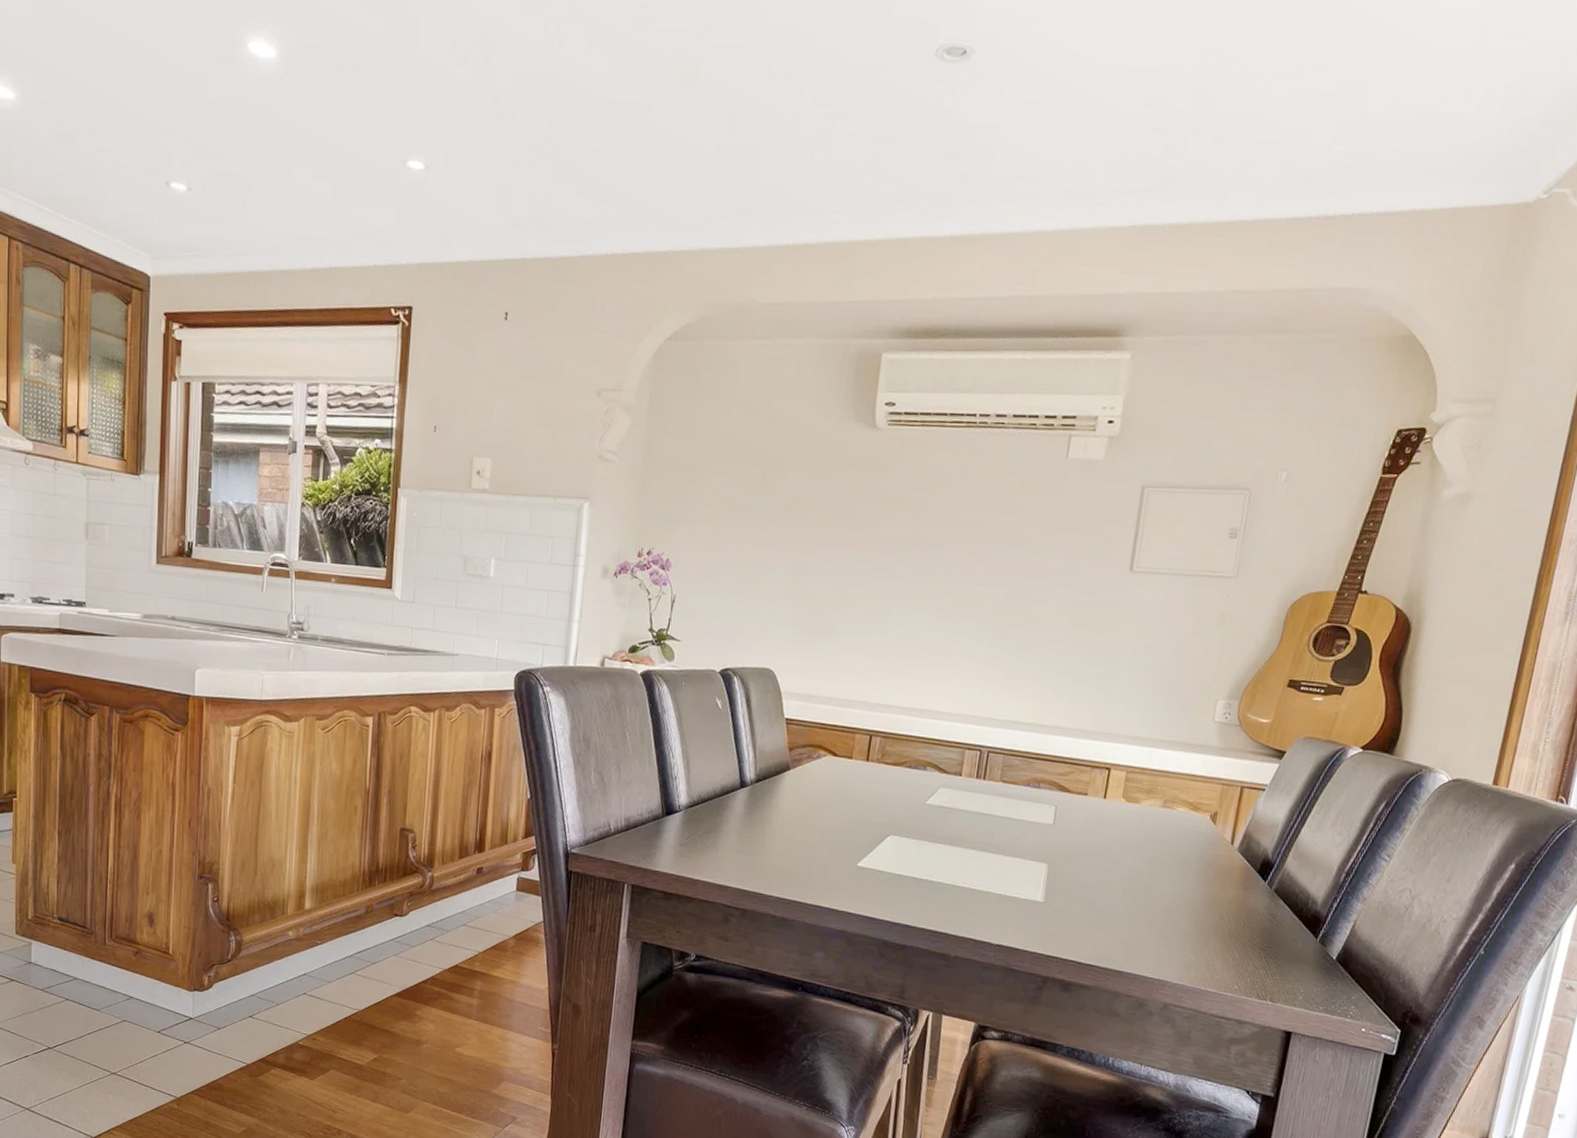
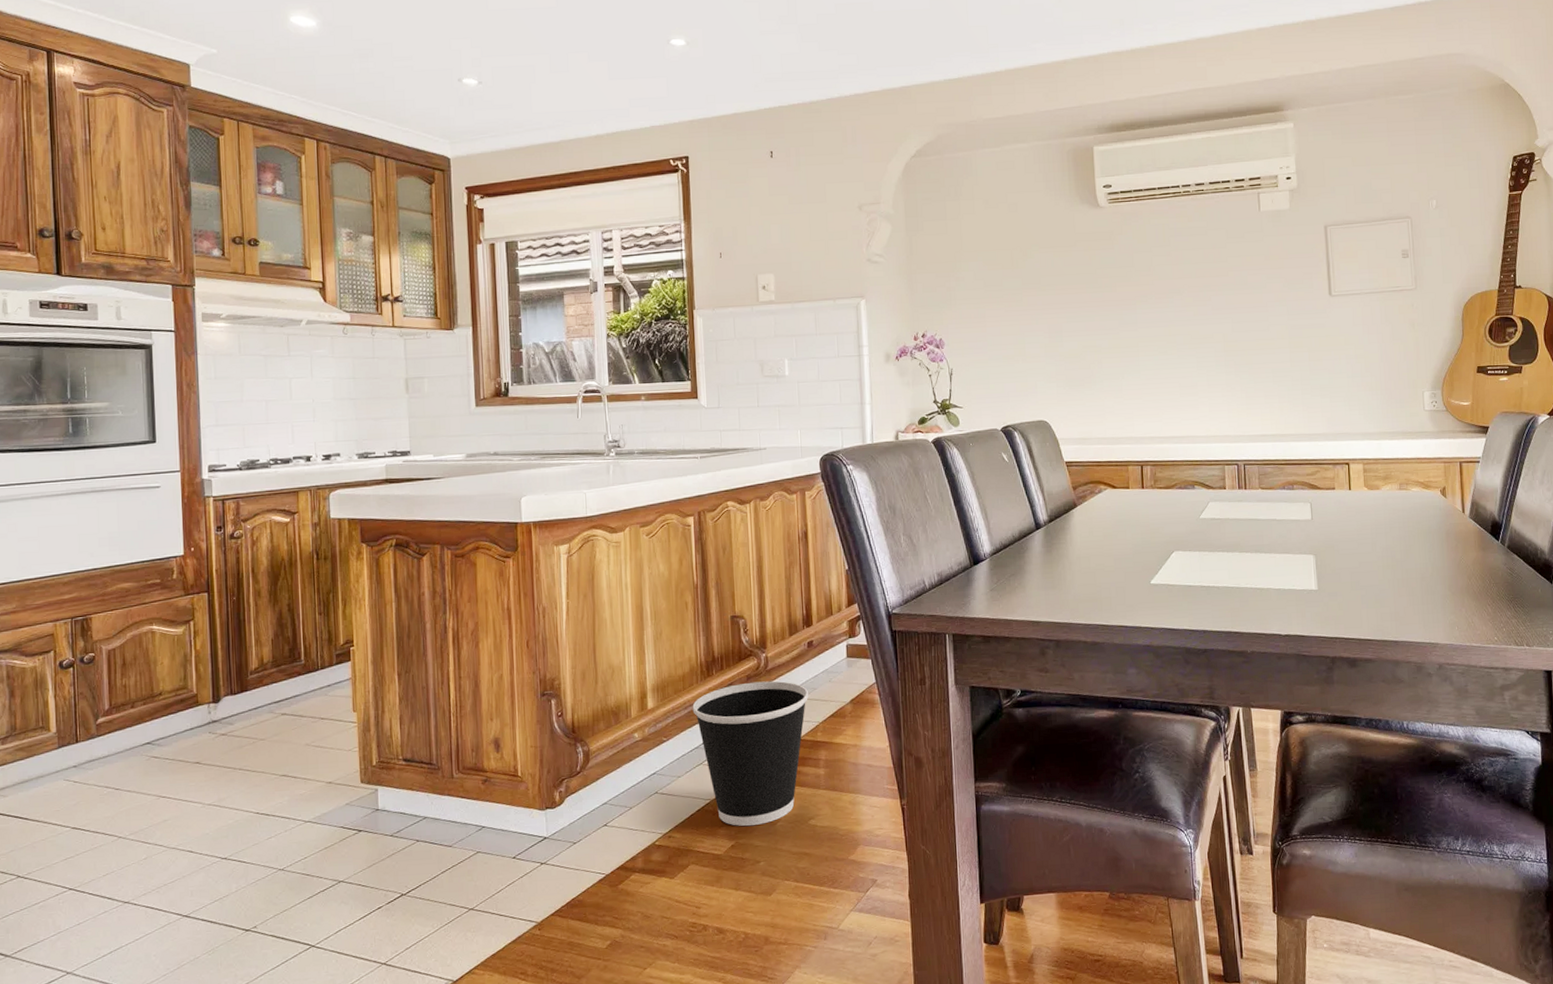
wastebasket: none [350,899,472,1043] -> present [692,681,809,827]

